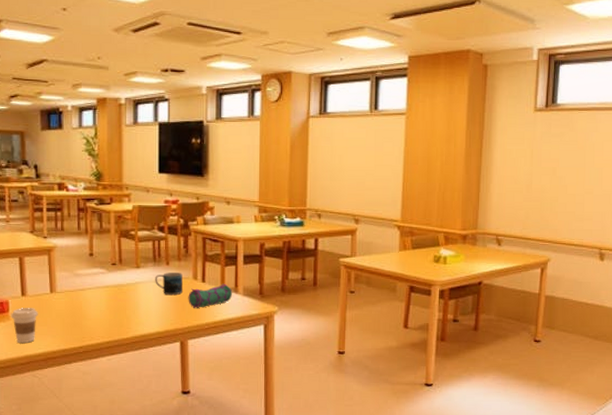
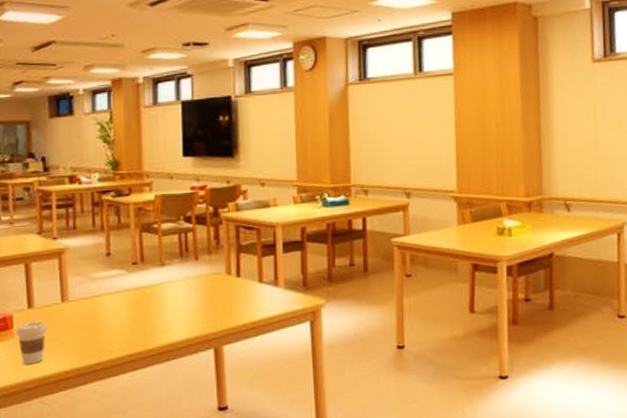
mug: present [155,273,182,296] -> none [182,268,215,295]
pencil case: present [188,283,233,309] -> none [221,276,273,309]

